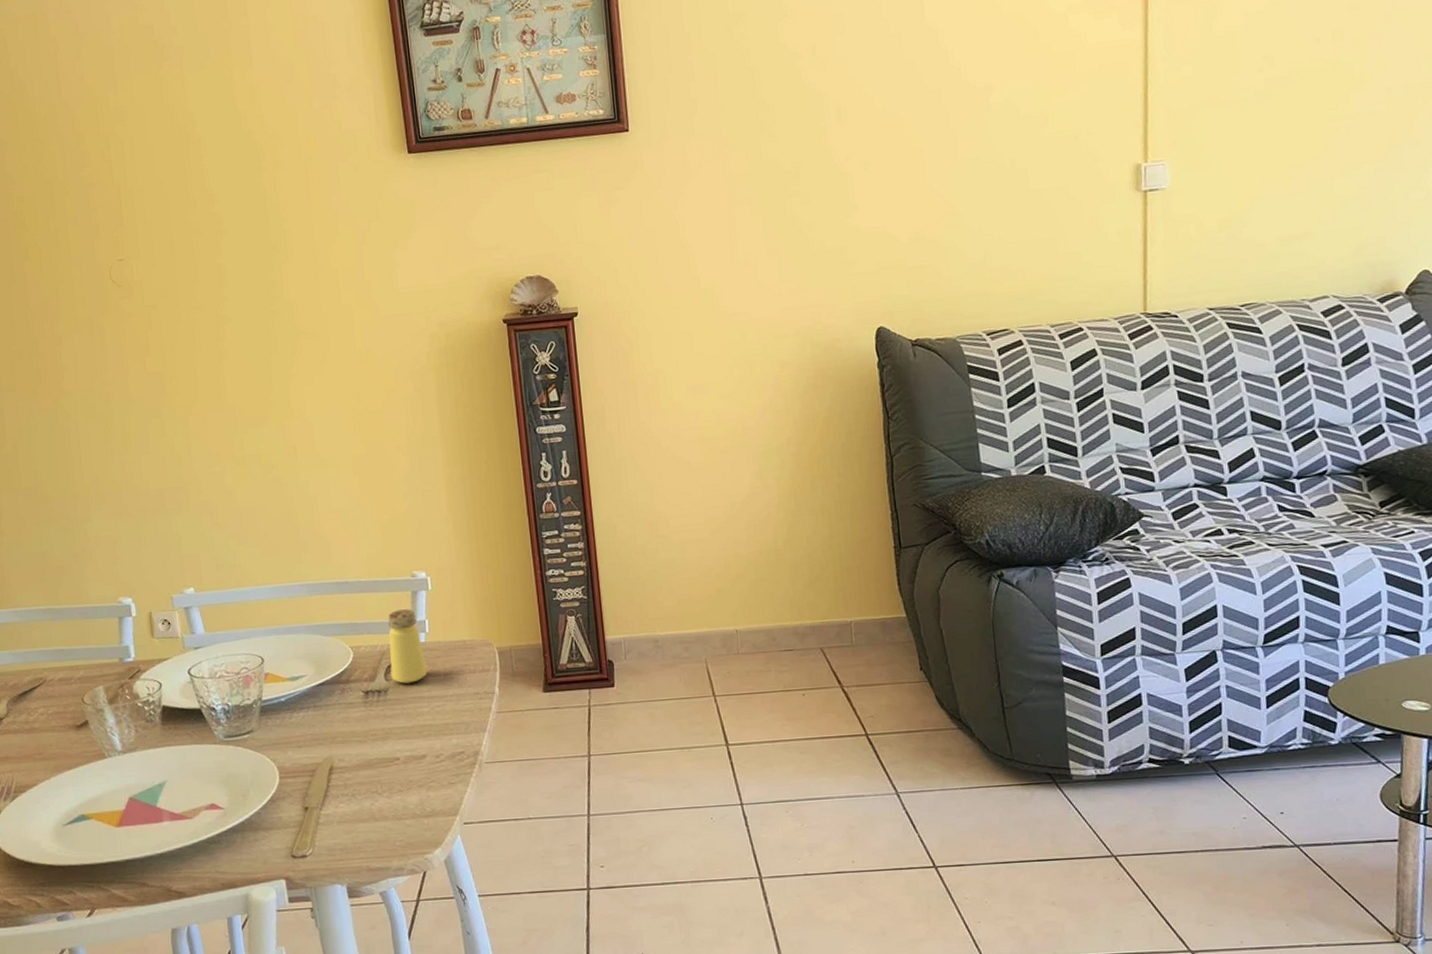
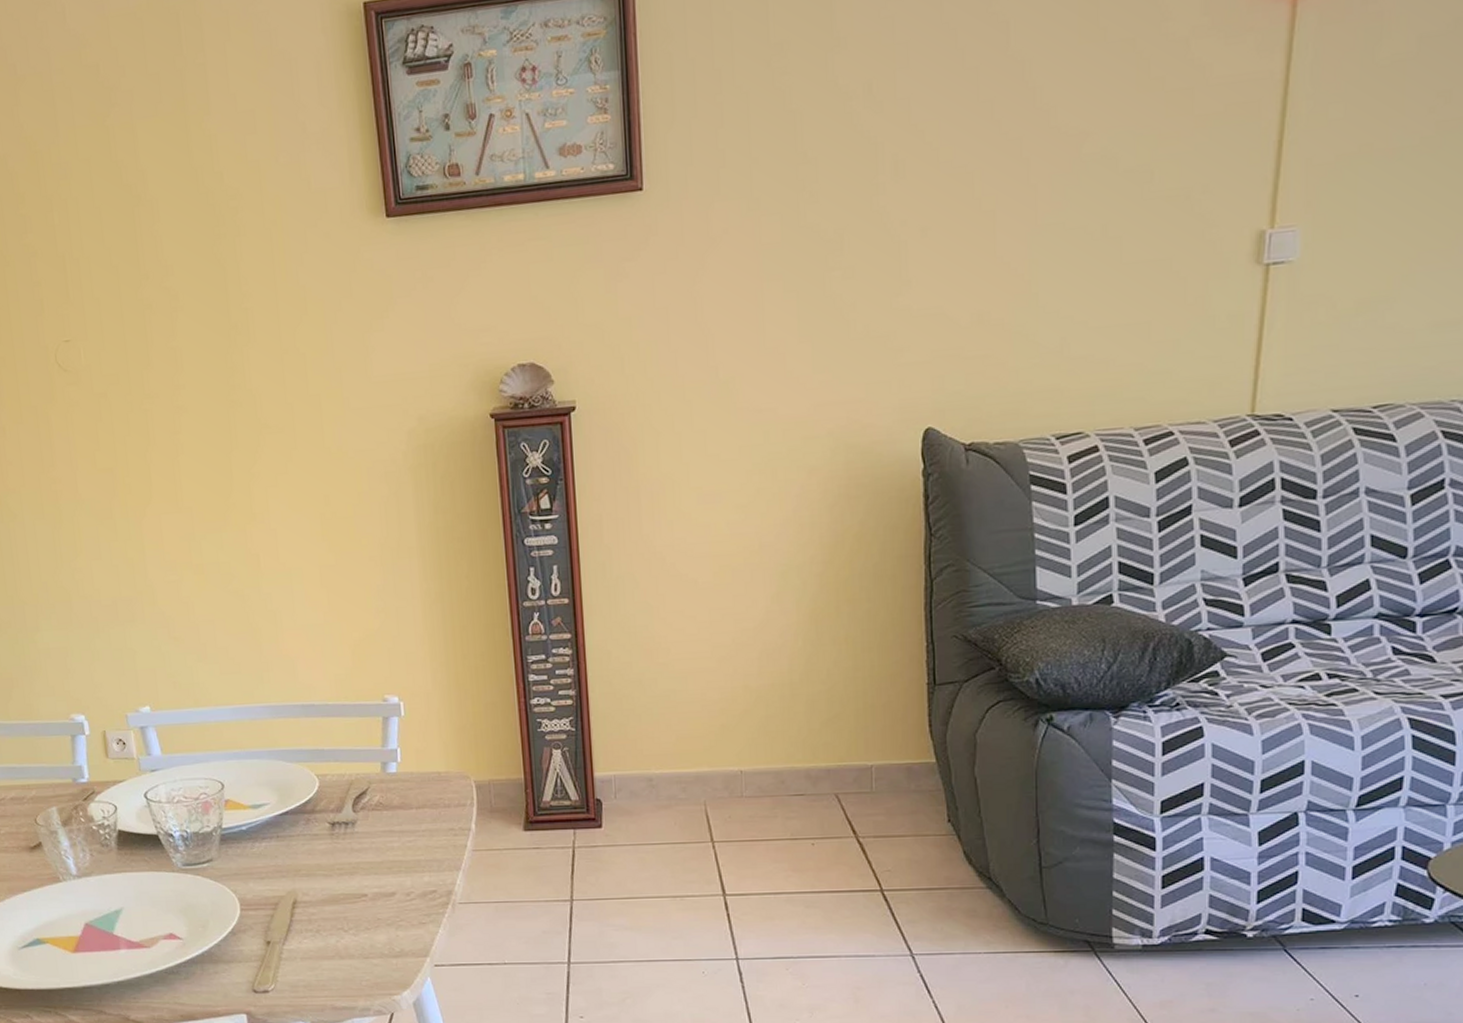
saltshaker: present [388,609,428,684] -> none [357,736,399,816]

